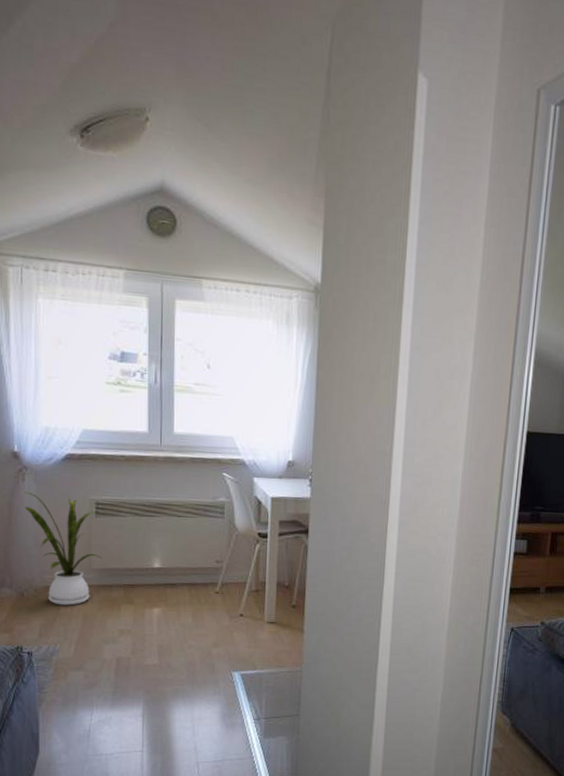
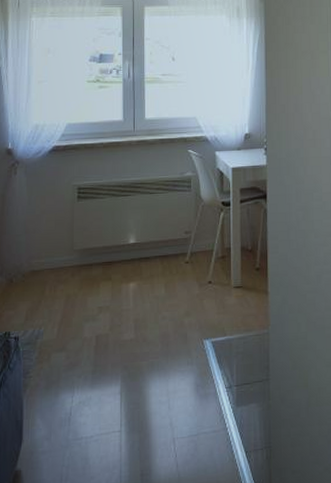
house plant: present [24,491,102,606] -> none [15,183,83,288]

